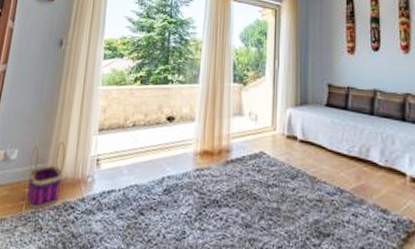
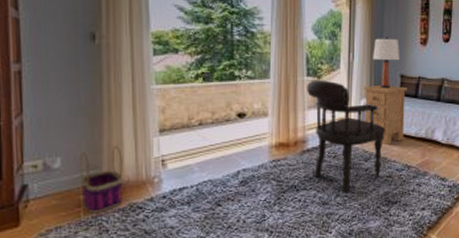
armchair: none [233,86,313,215] -> present [307,79,385,192]
nightstand: none [290,94,335,163] -> present [364,84,407,146]
lamp: none [298,45,327,98] -> present [373,37,400,89]

